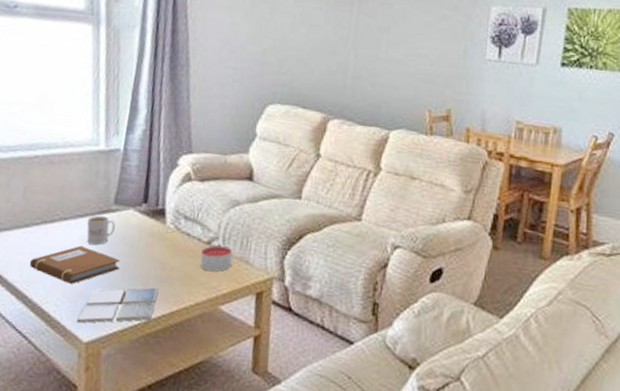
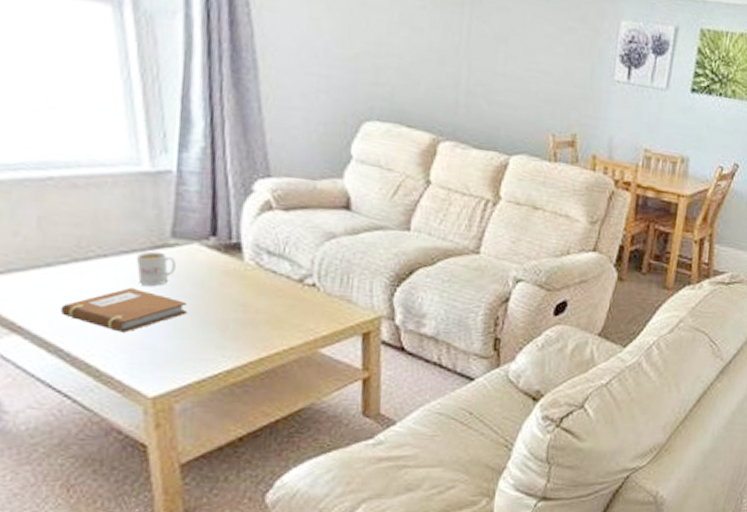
drink coaster: present [76,287,159,324] -> none [136,332,242,377]
candle: present [199,245,233,272] -> none [291,283,332,313]

